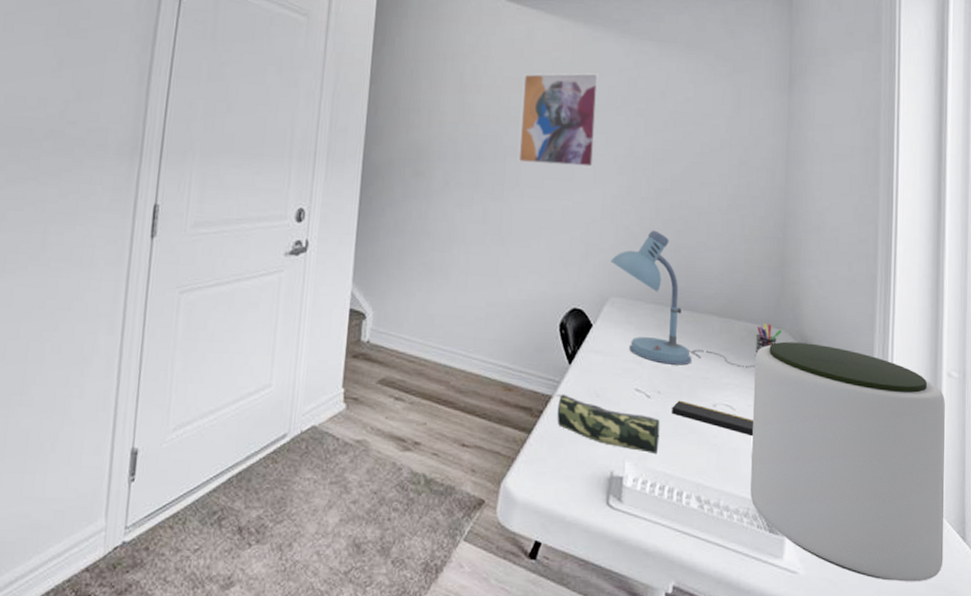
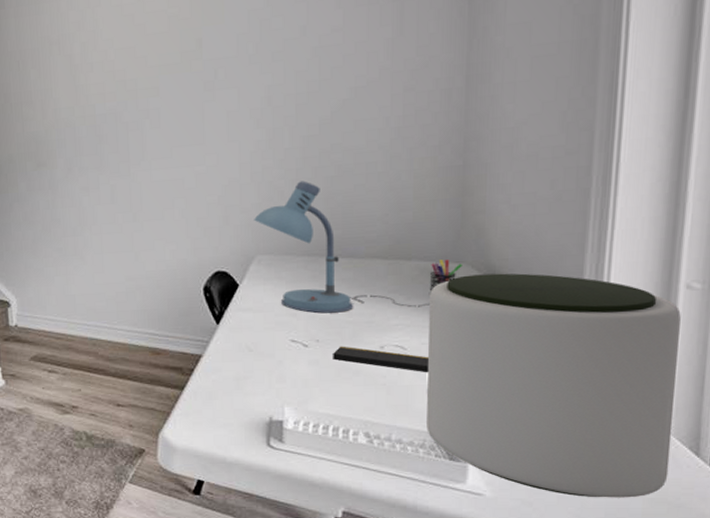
wall art: present [517,72,600,168] -> none [138,21,228,137]
pencil case: present [556,394,660,455] -> none [206,352,320,399]

